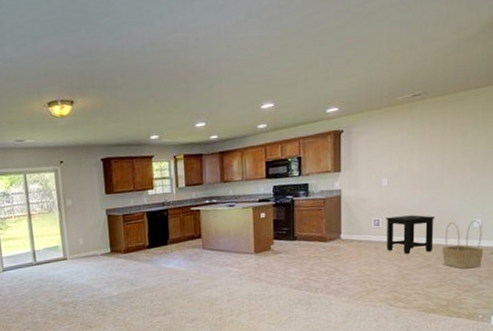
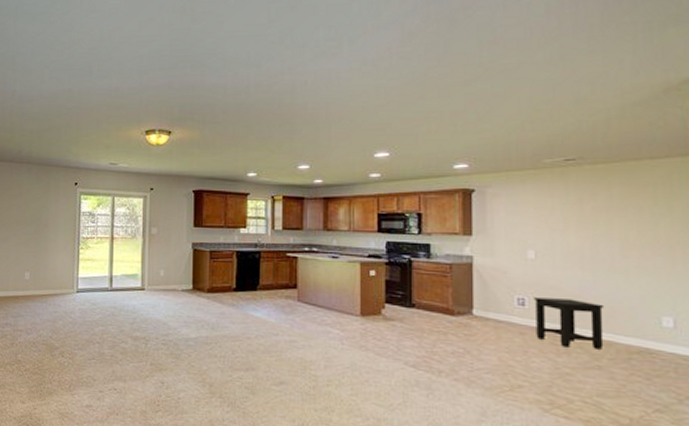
basket: present [442,220,484,269] -> none [617,316,681,382]

